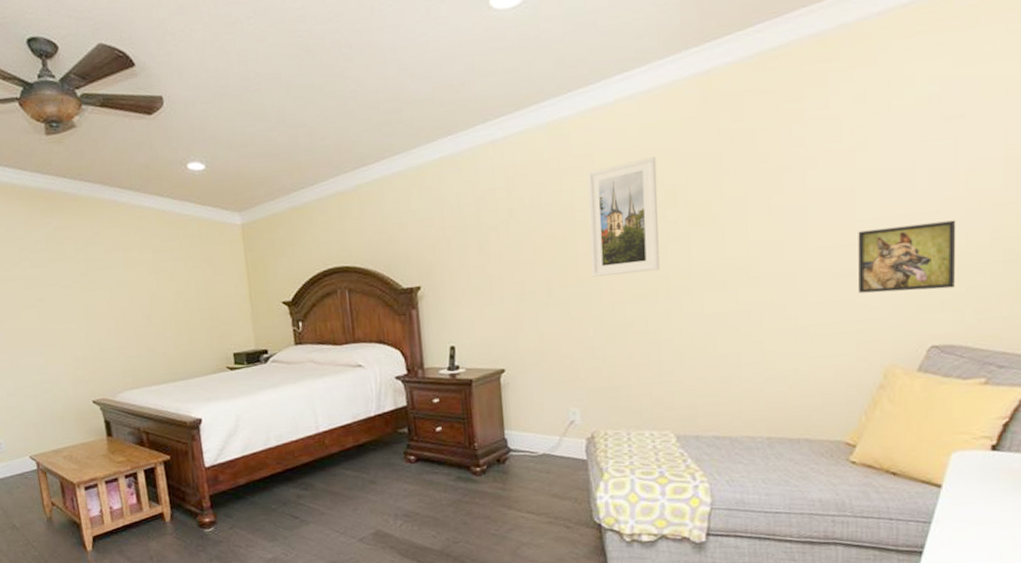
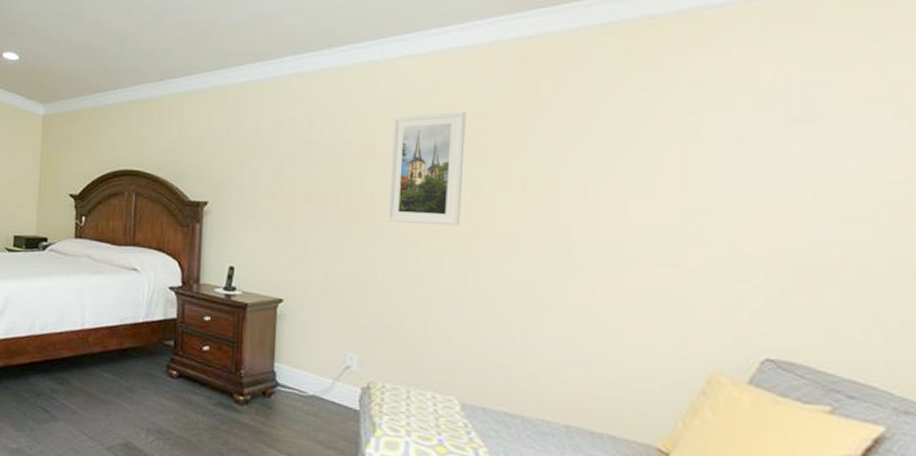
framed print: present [858,220,956,294] -> none [682,221,801,299]

